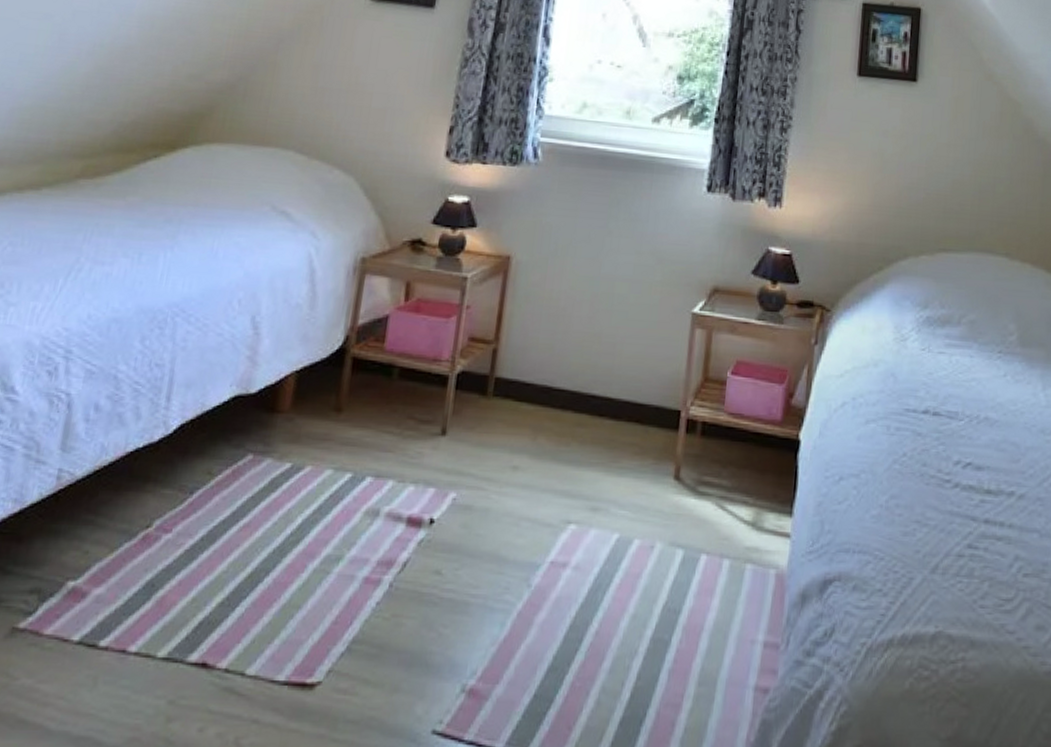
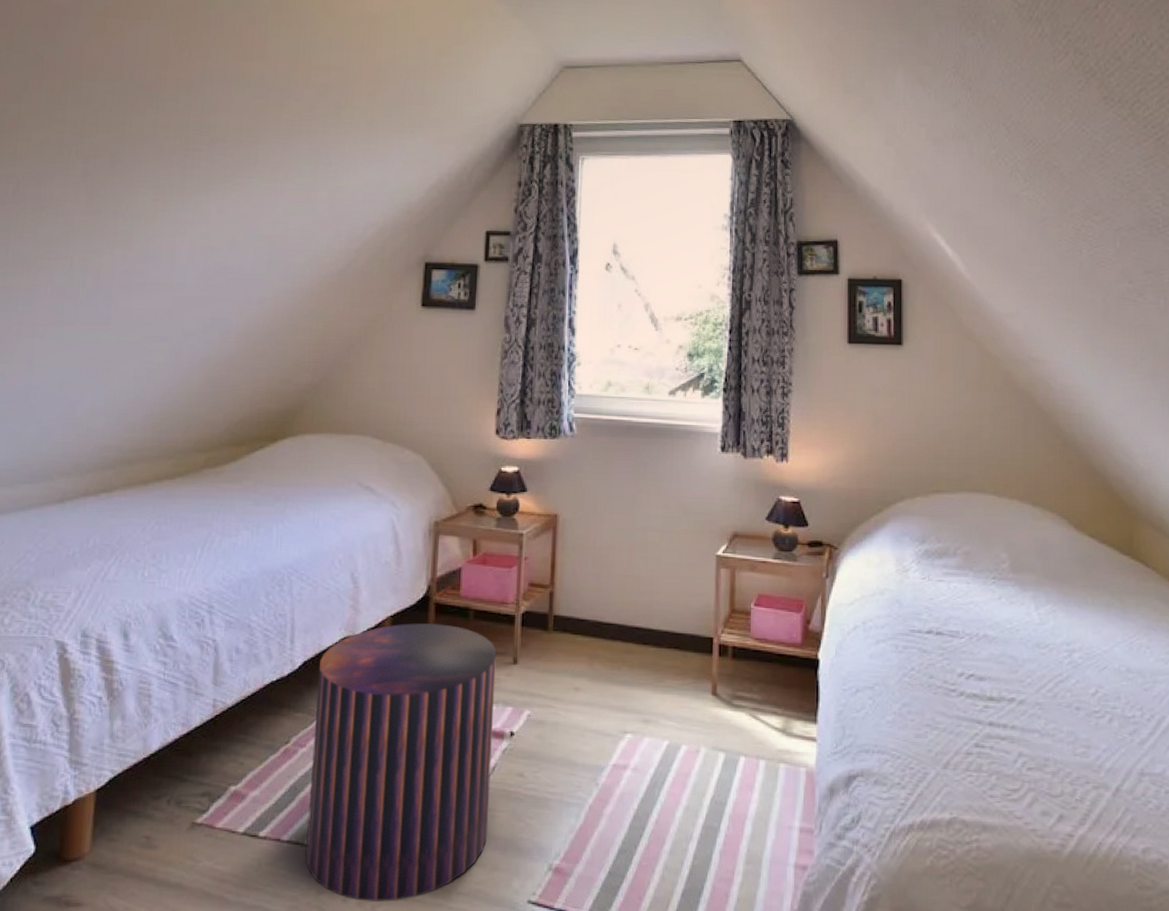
stool: none [156,381,423,733] -> present [306,622,497,902]

